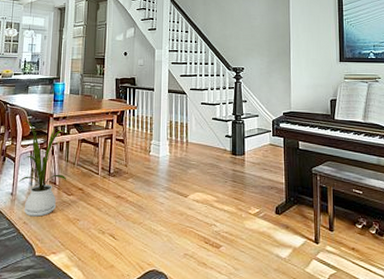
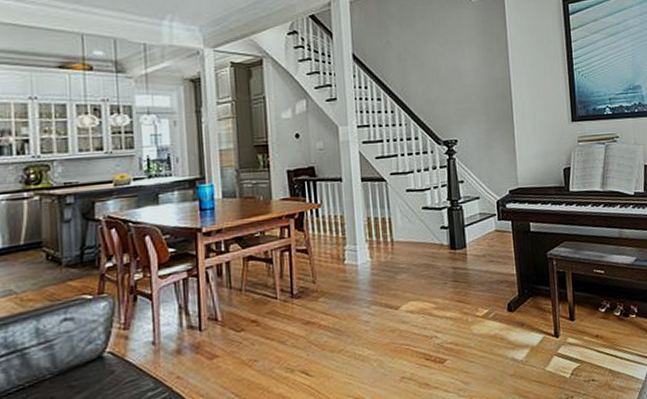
house plant: present [19,119,67,217] -> none [154,240,233,368]

